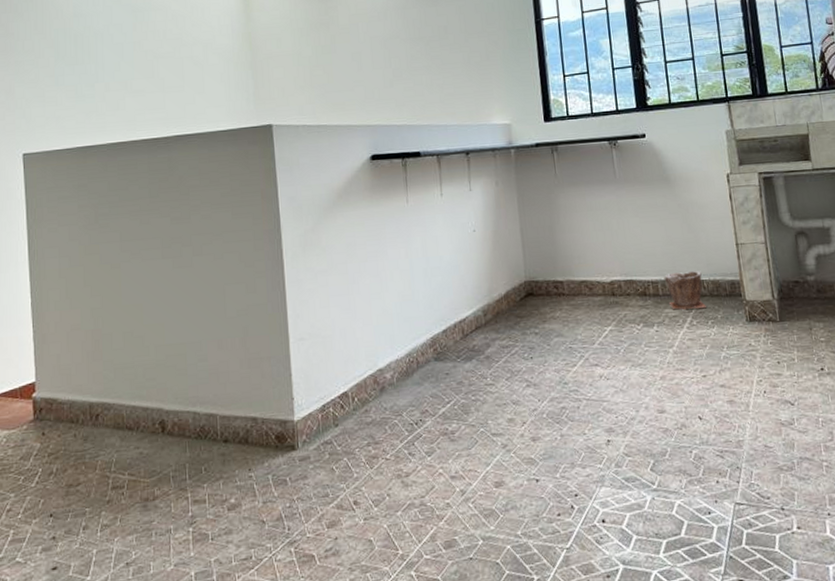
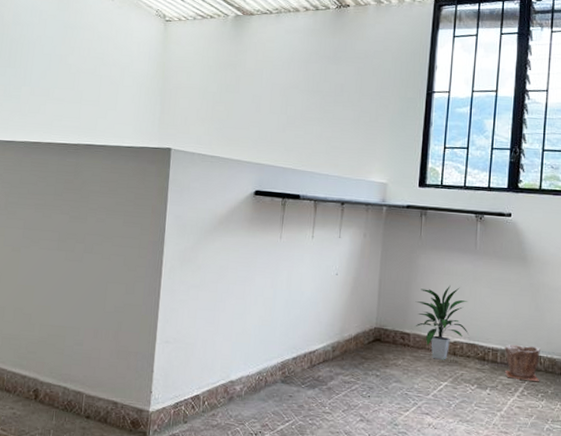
indoor plant: none [562,221,624,304] -> present [415,285,469,360]

